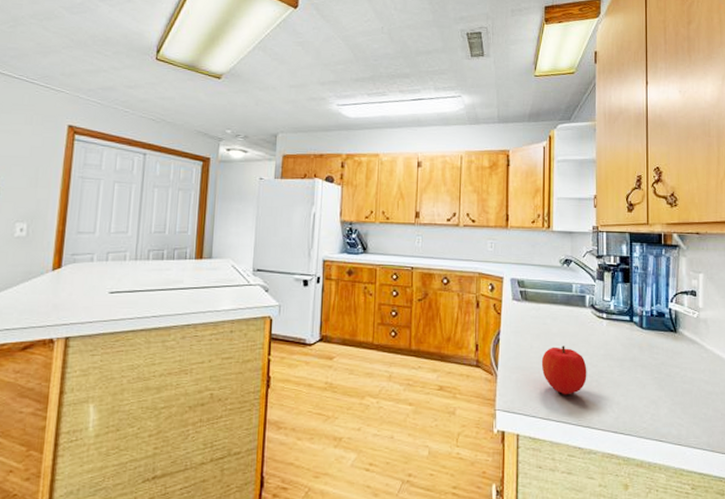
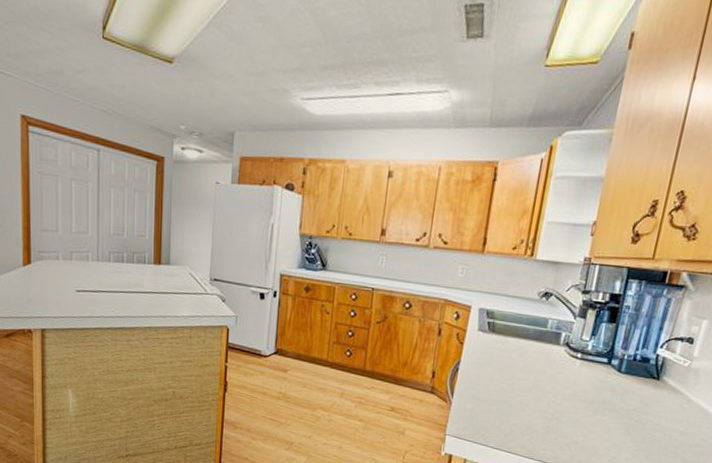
fruit: present [541,345,587,395] -> none [499,381,550,430]

